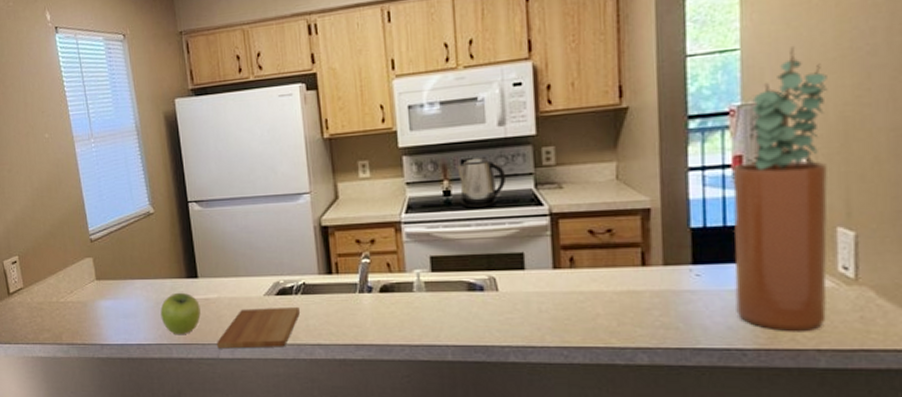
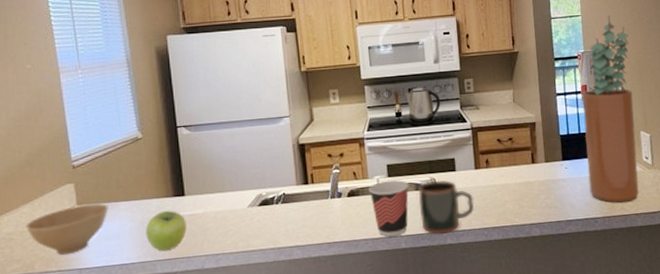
bowl: none [52,279,125,328] -> present [25,203,109,255]
cutting board: present [217,306,300,349] -> none [202,214,280,260]
cup: none [406,275,459,345] -> present [369,180,409,237]
mug: none [470,279,551,348] -> present [418,179,475,234]

